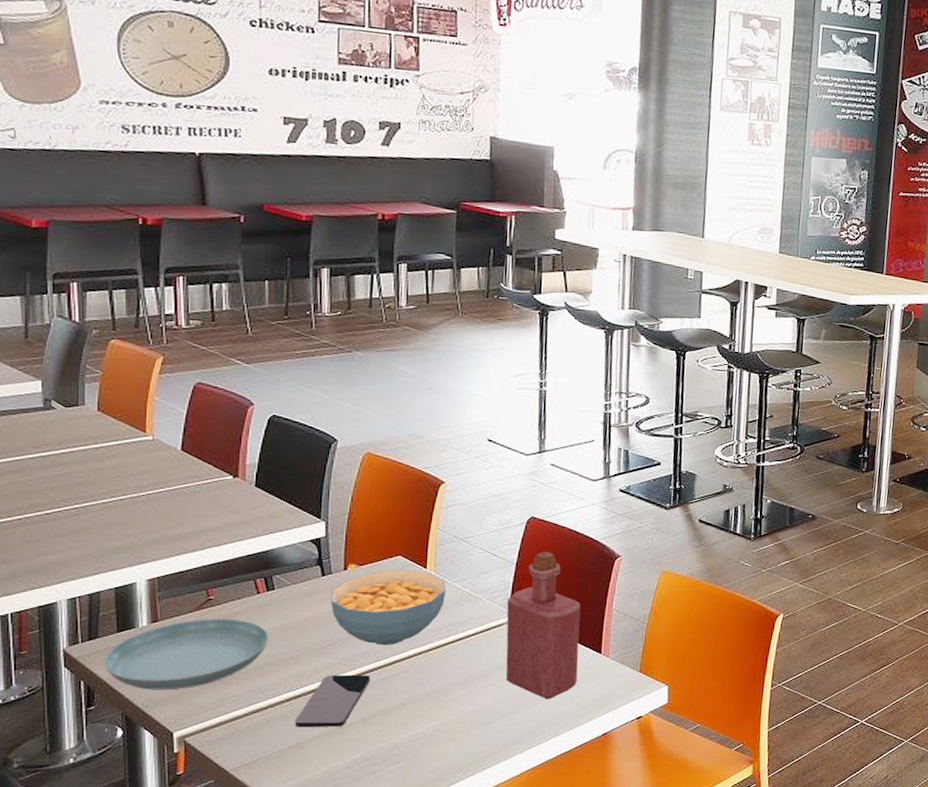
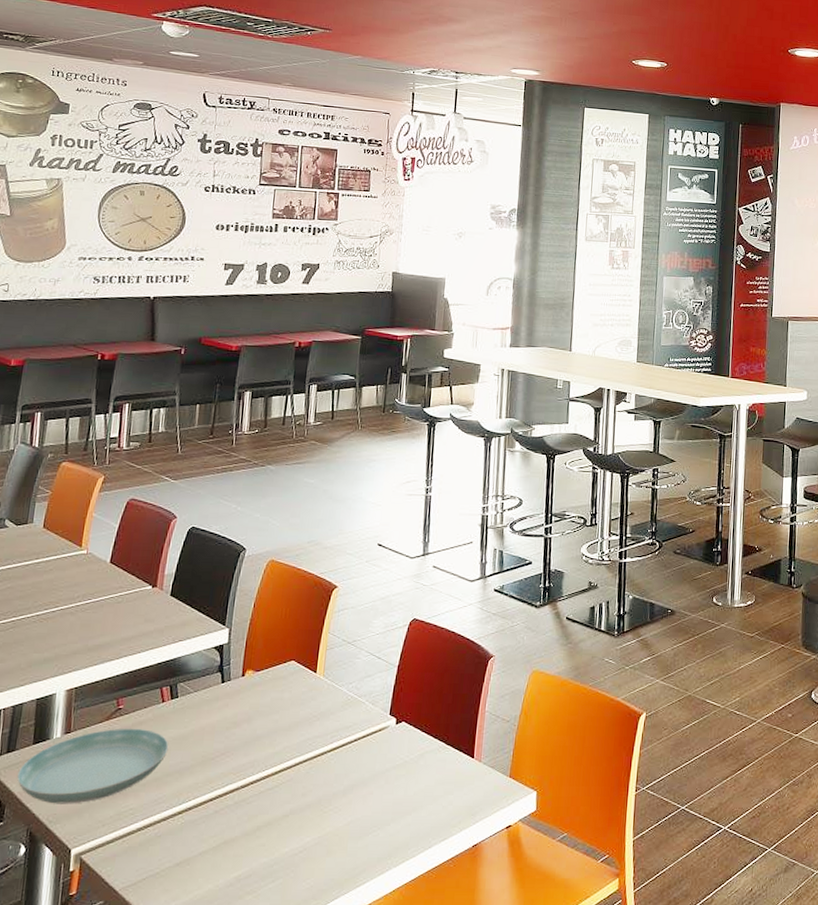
smartphone: present [294,674,370,728] -> none [183,784,257,842]
cereal bowl: present [330,569,446,646] -> none [227,675,333,753]
bottle: present [505,552,581,699] -> none [383,653,456,808]

